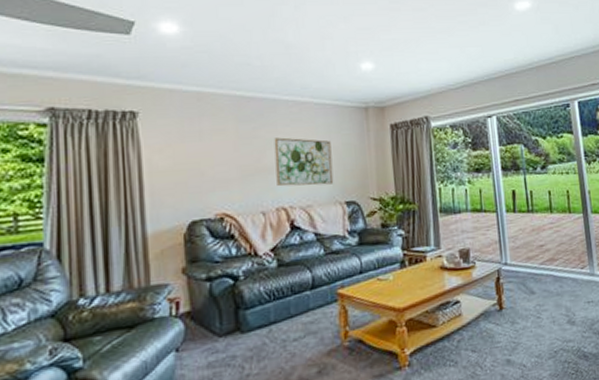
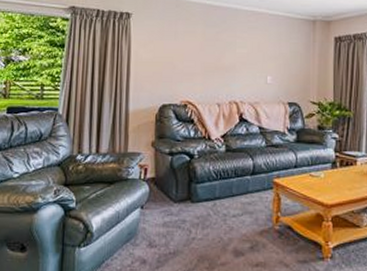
wall art: present [274,137,334,187] -> none [232,42,280,86]

